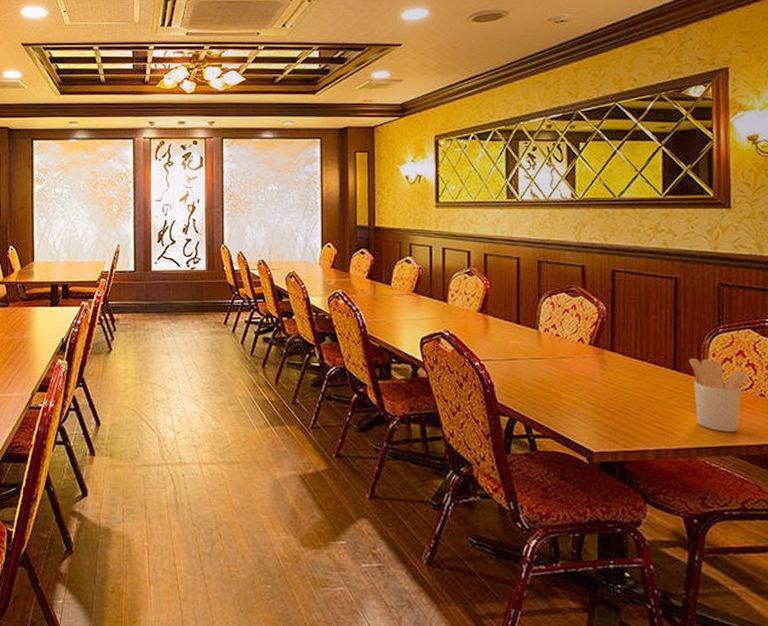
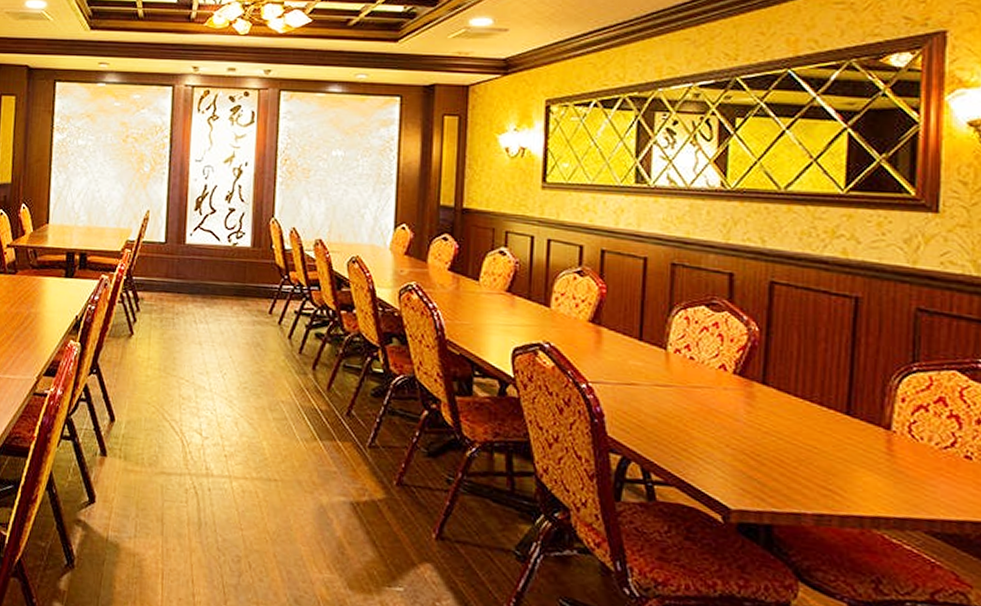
utensil holder: present [689,358,747,433] -> none [869,401,948,502]

